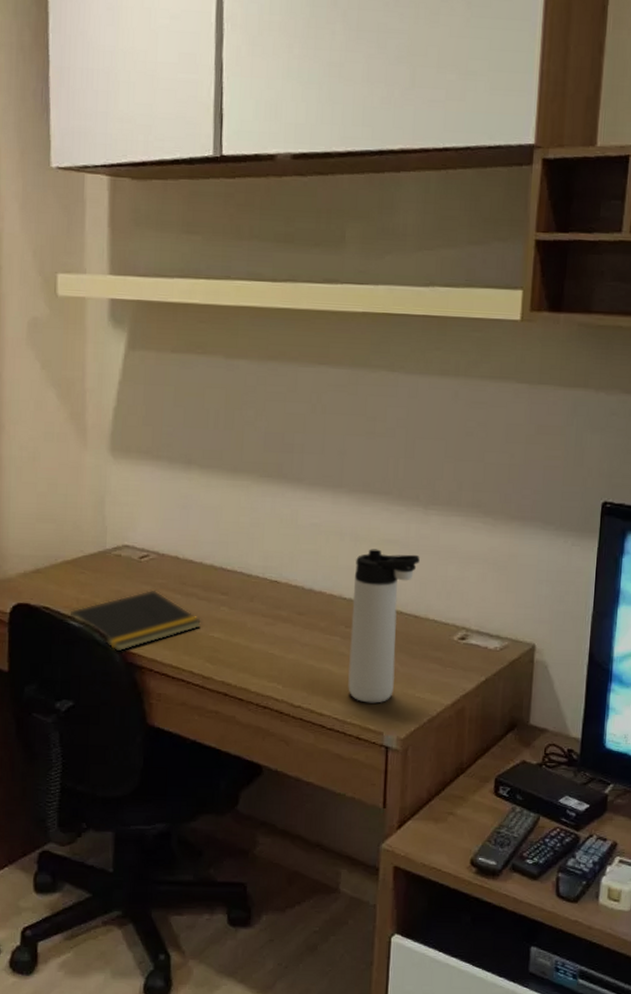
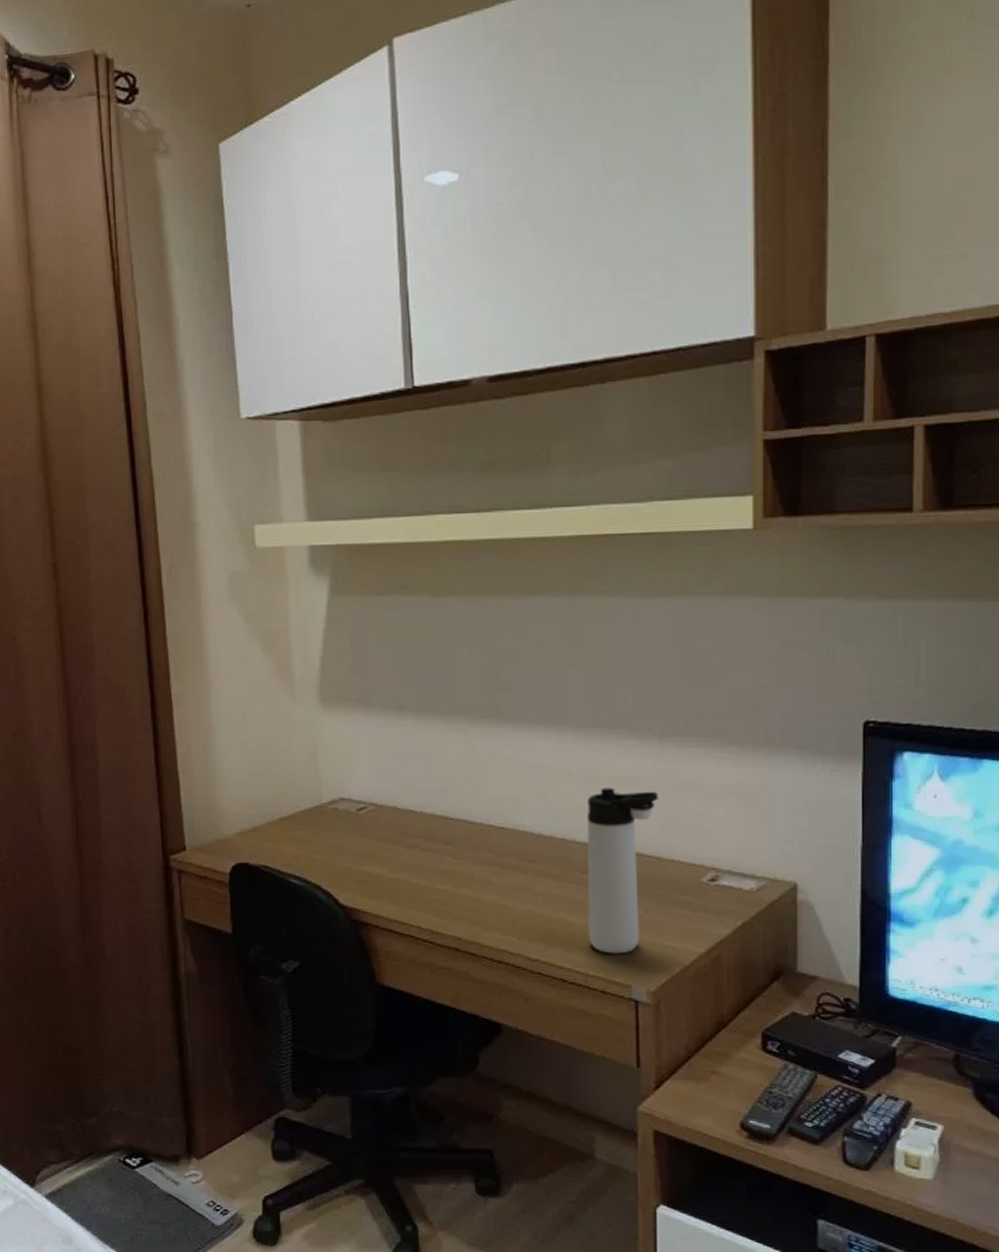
notepad: present [71,589,202,652] -> none [291,843,427,909]

